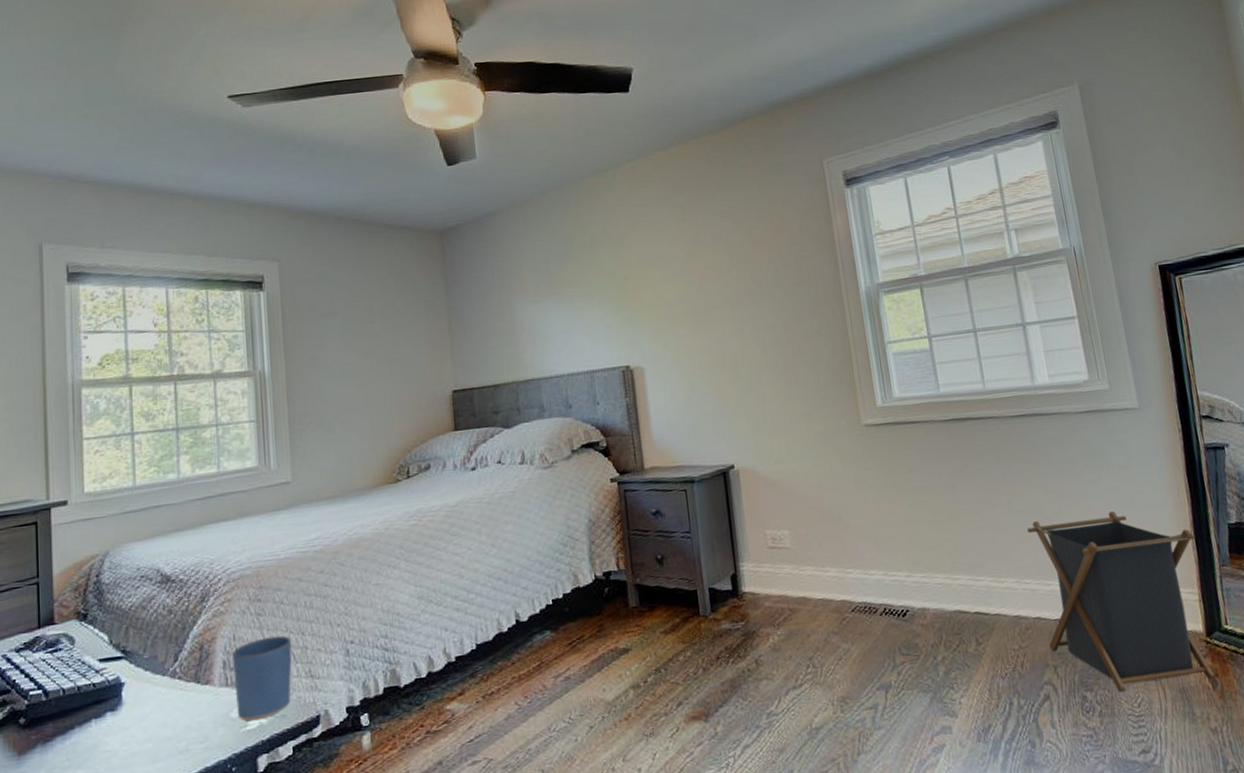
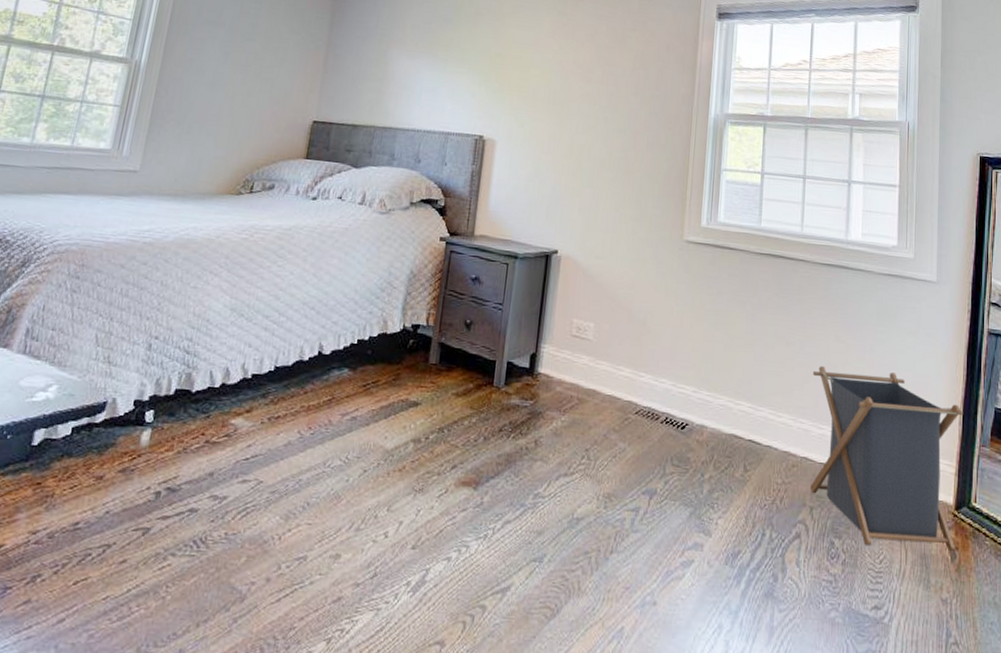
mug: present [232,635,292,721] -> none [27,314,99,394]

